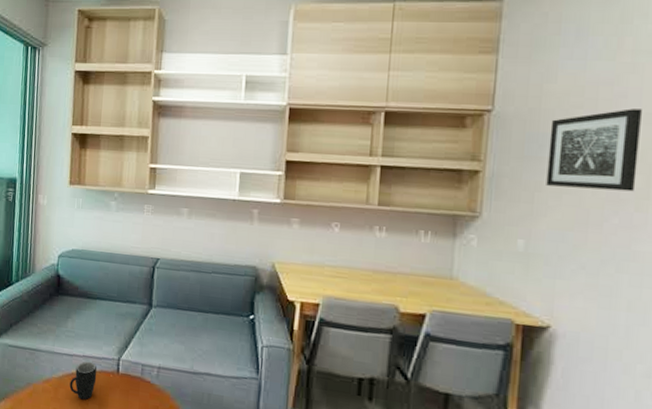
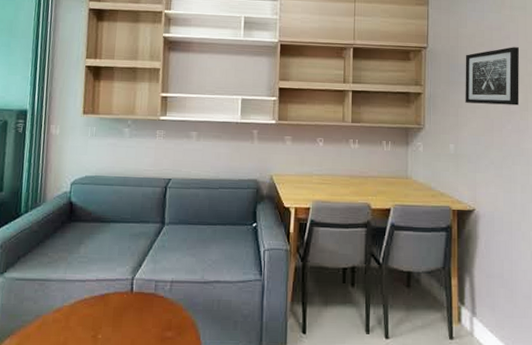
mug: present [69,361,97,400] -> none [82,284,111,324]

